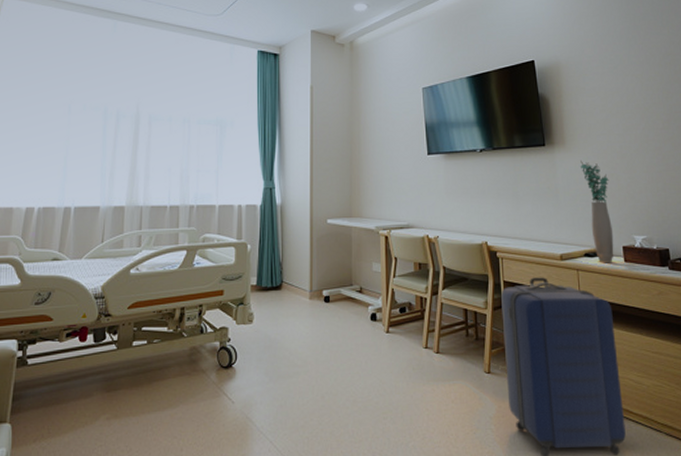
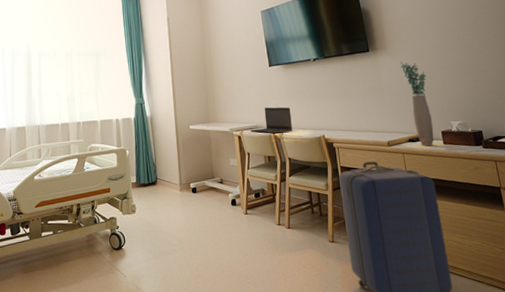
laptop: none [399,204,450,236] -> present [250,107,292,134]

